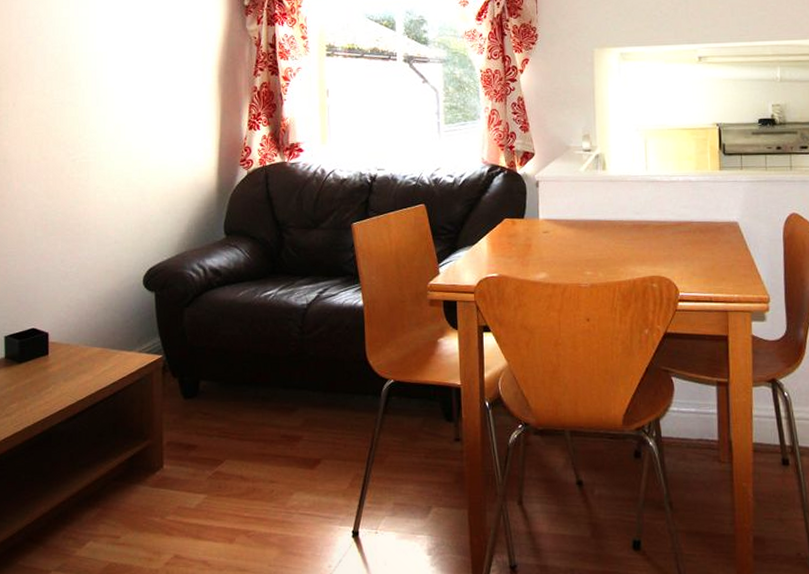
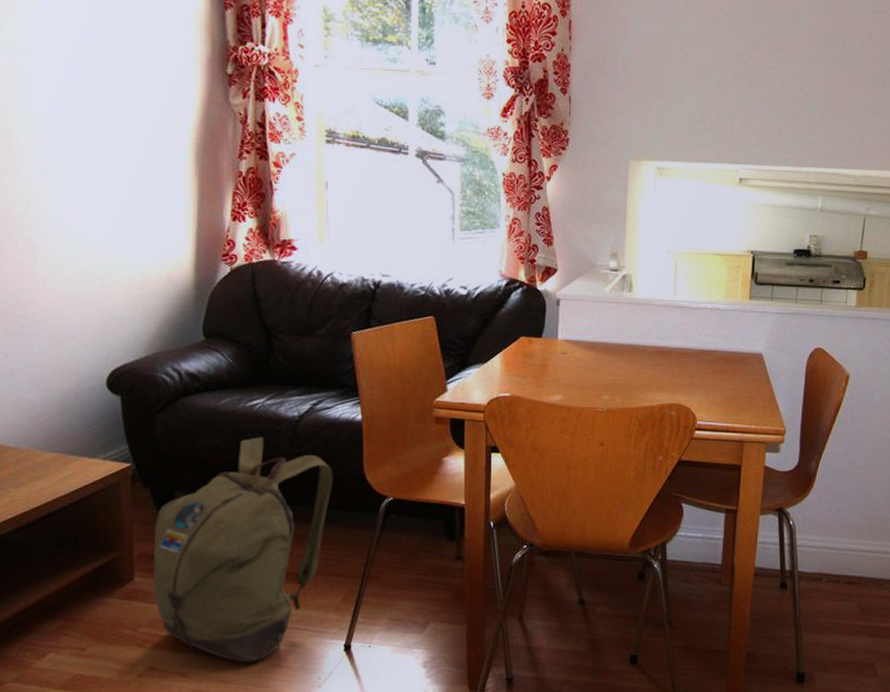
backpack: none [180,326,339,551] -> present [153,437,333,663]

